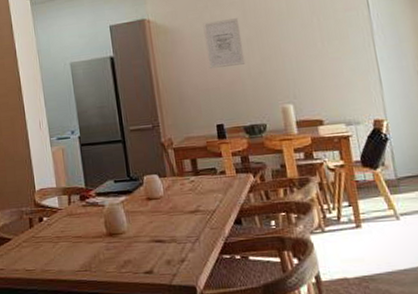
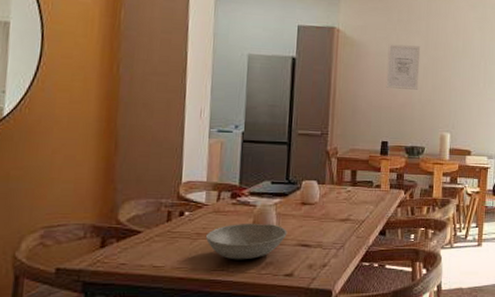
bowl: none [65,222,139,260] -> present [206,223,287,260]

